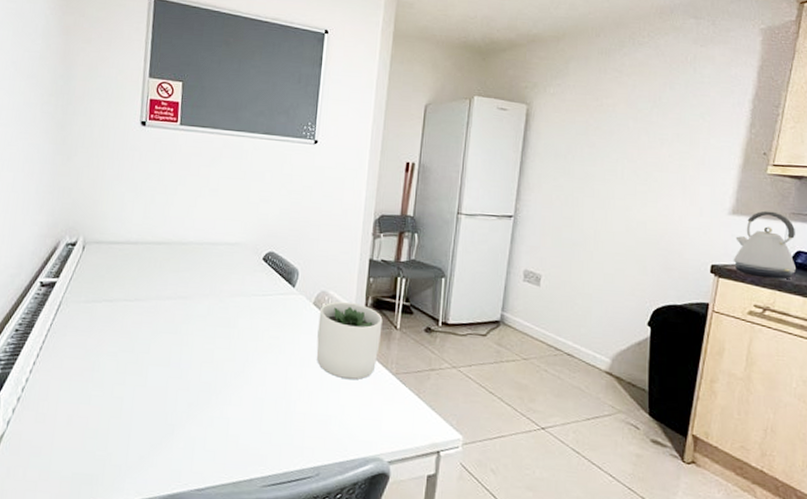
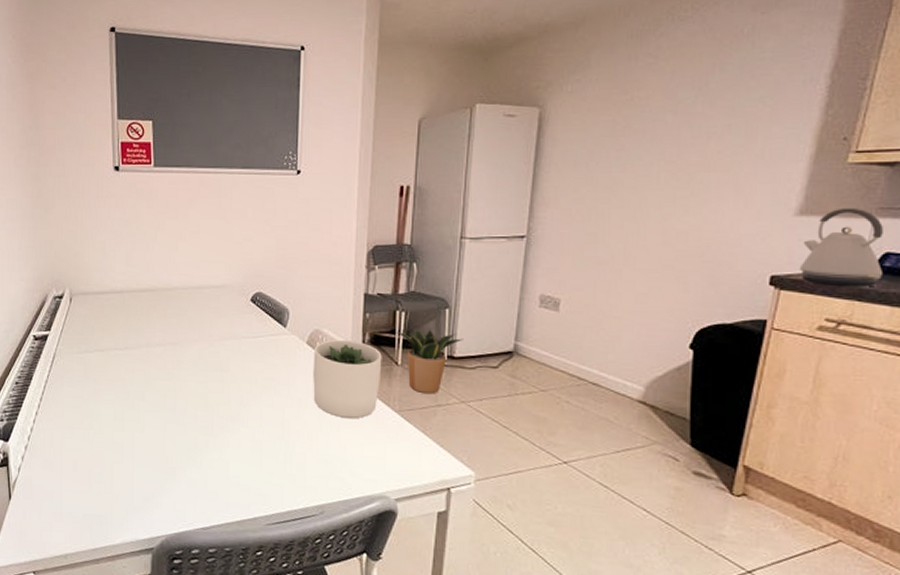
potted plant: none [396,295,457,359] -> present [396,328,464,394]

